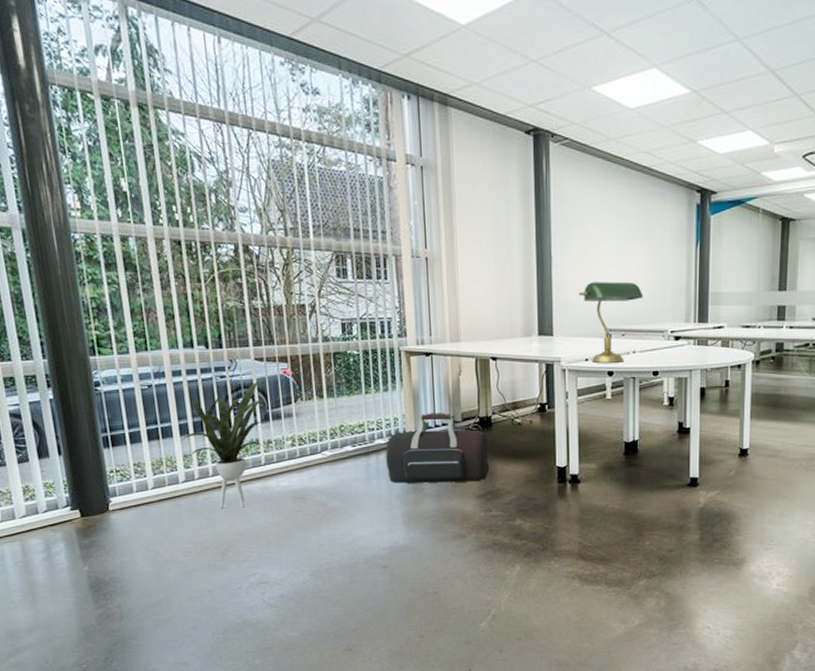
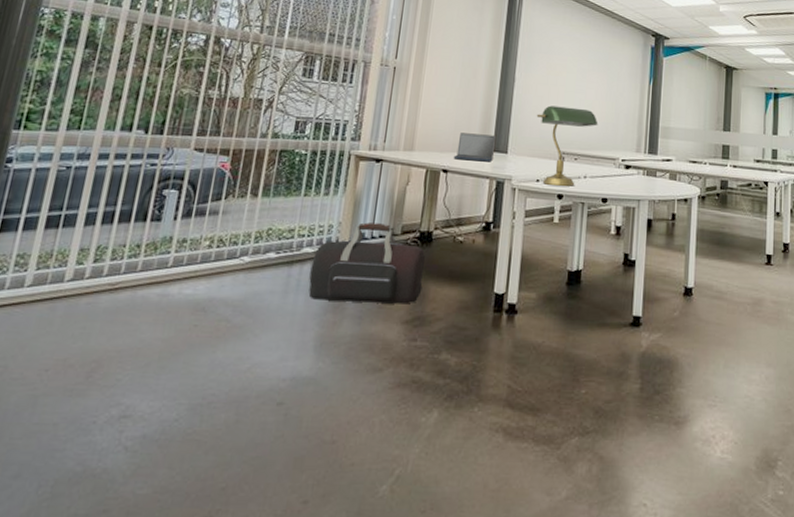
house plant: present [180,381,267,508] -> none [82,172,195,317]
laptop: none [500,319,540,346] -> present [453,133,497,162]

